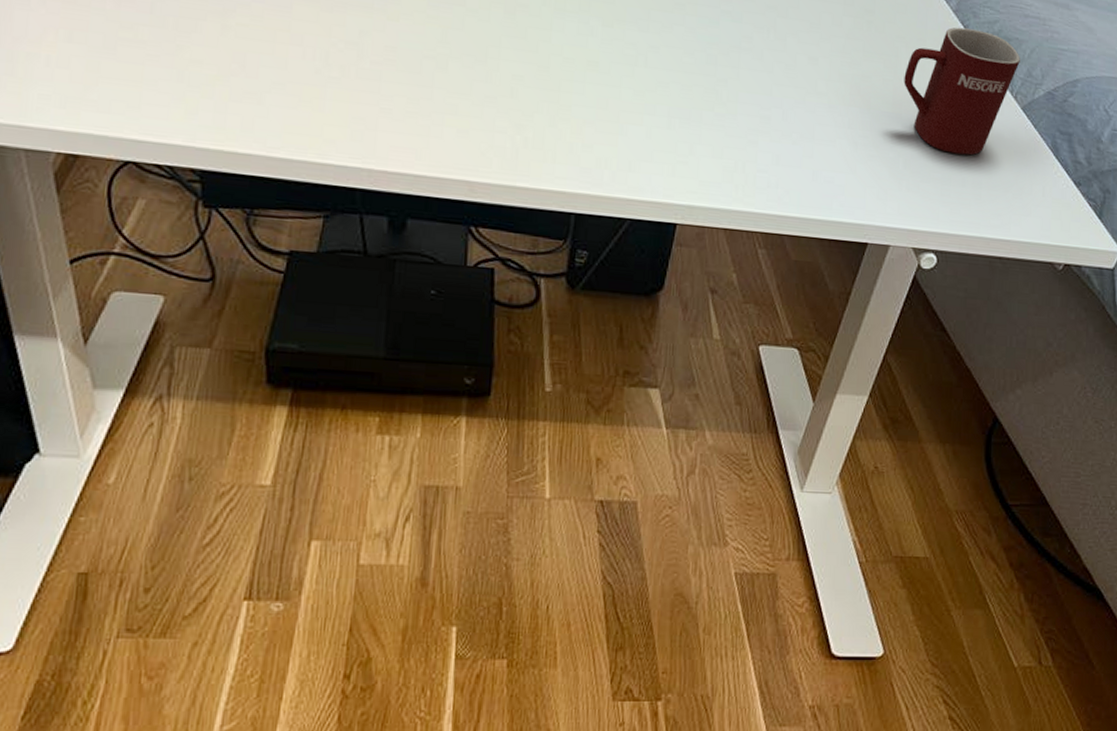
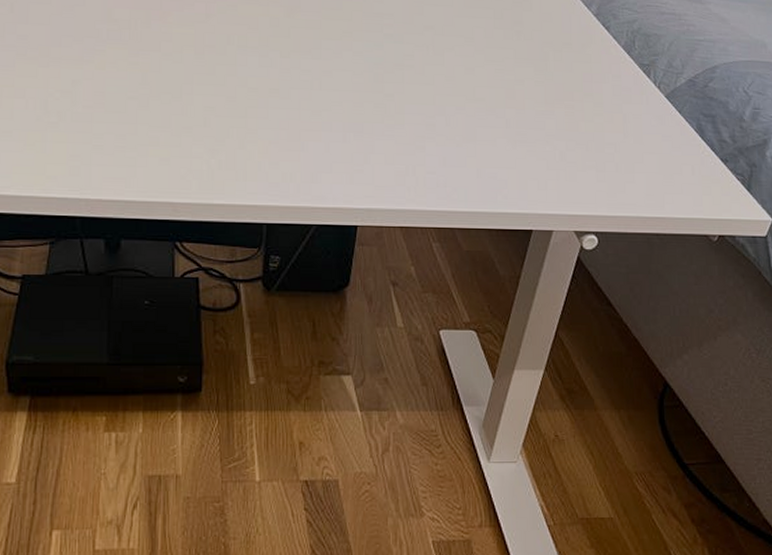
mug: present [904,27,1020,156] -> none [554,29,660,143]

